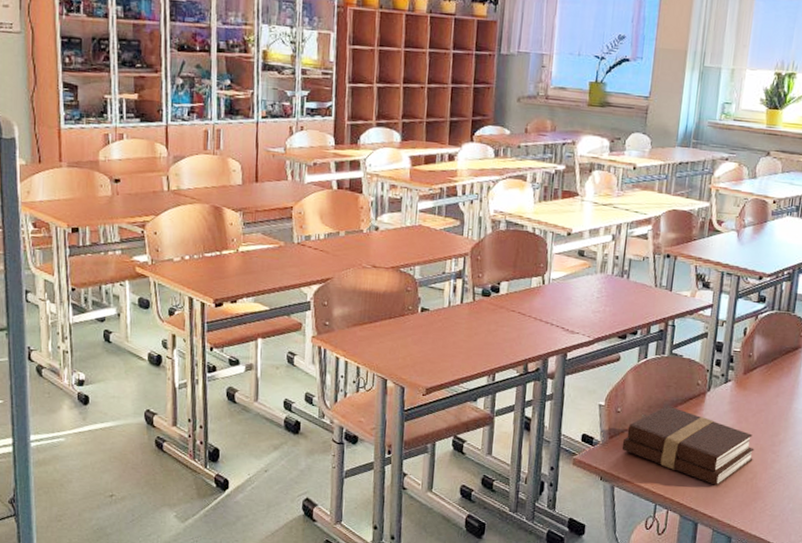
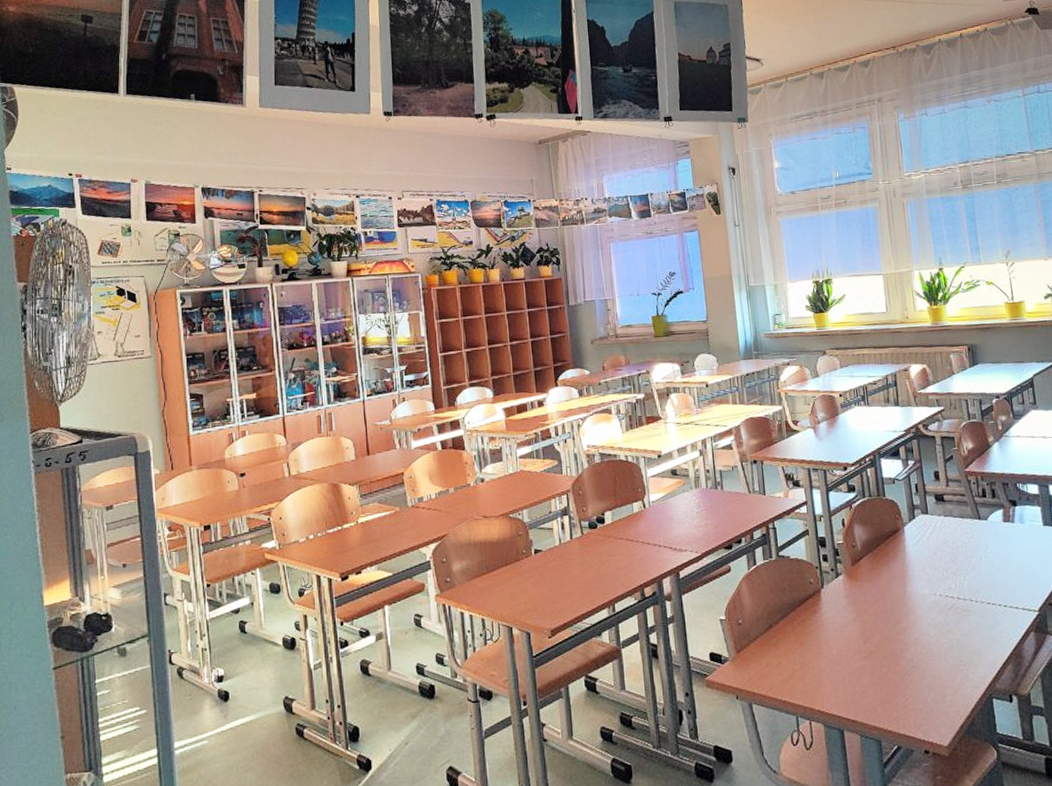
book: present [622,405,755,486] -> none [750,609,882,686]

